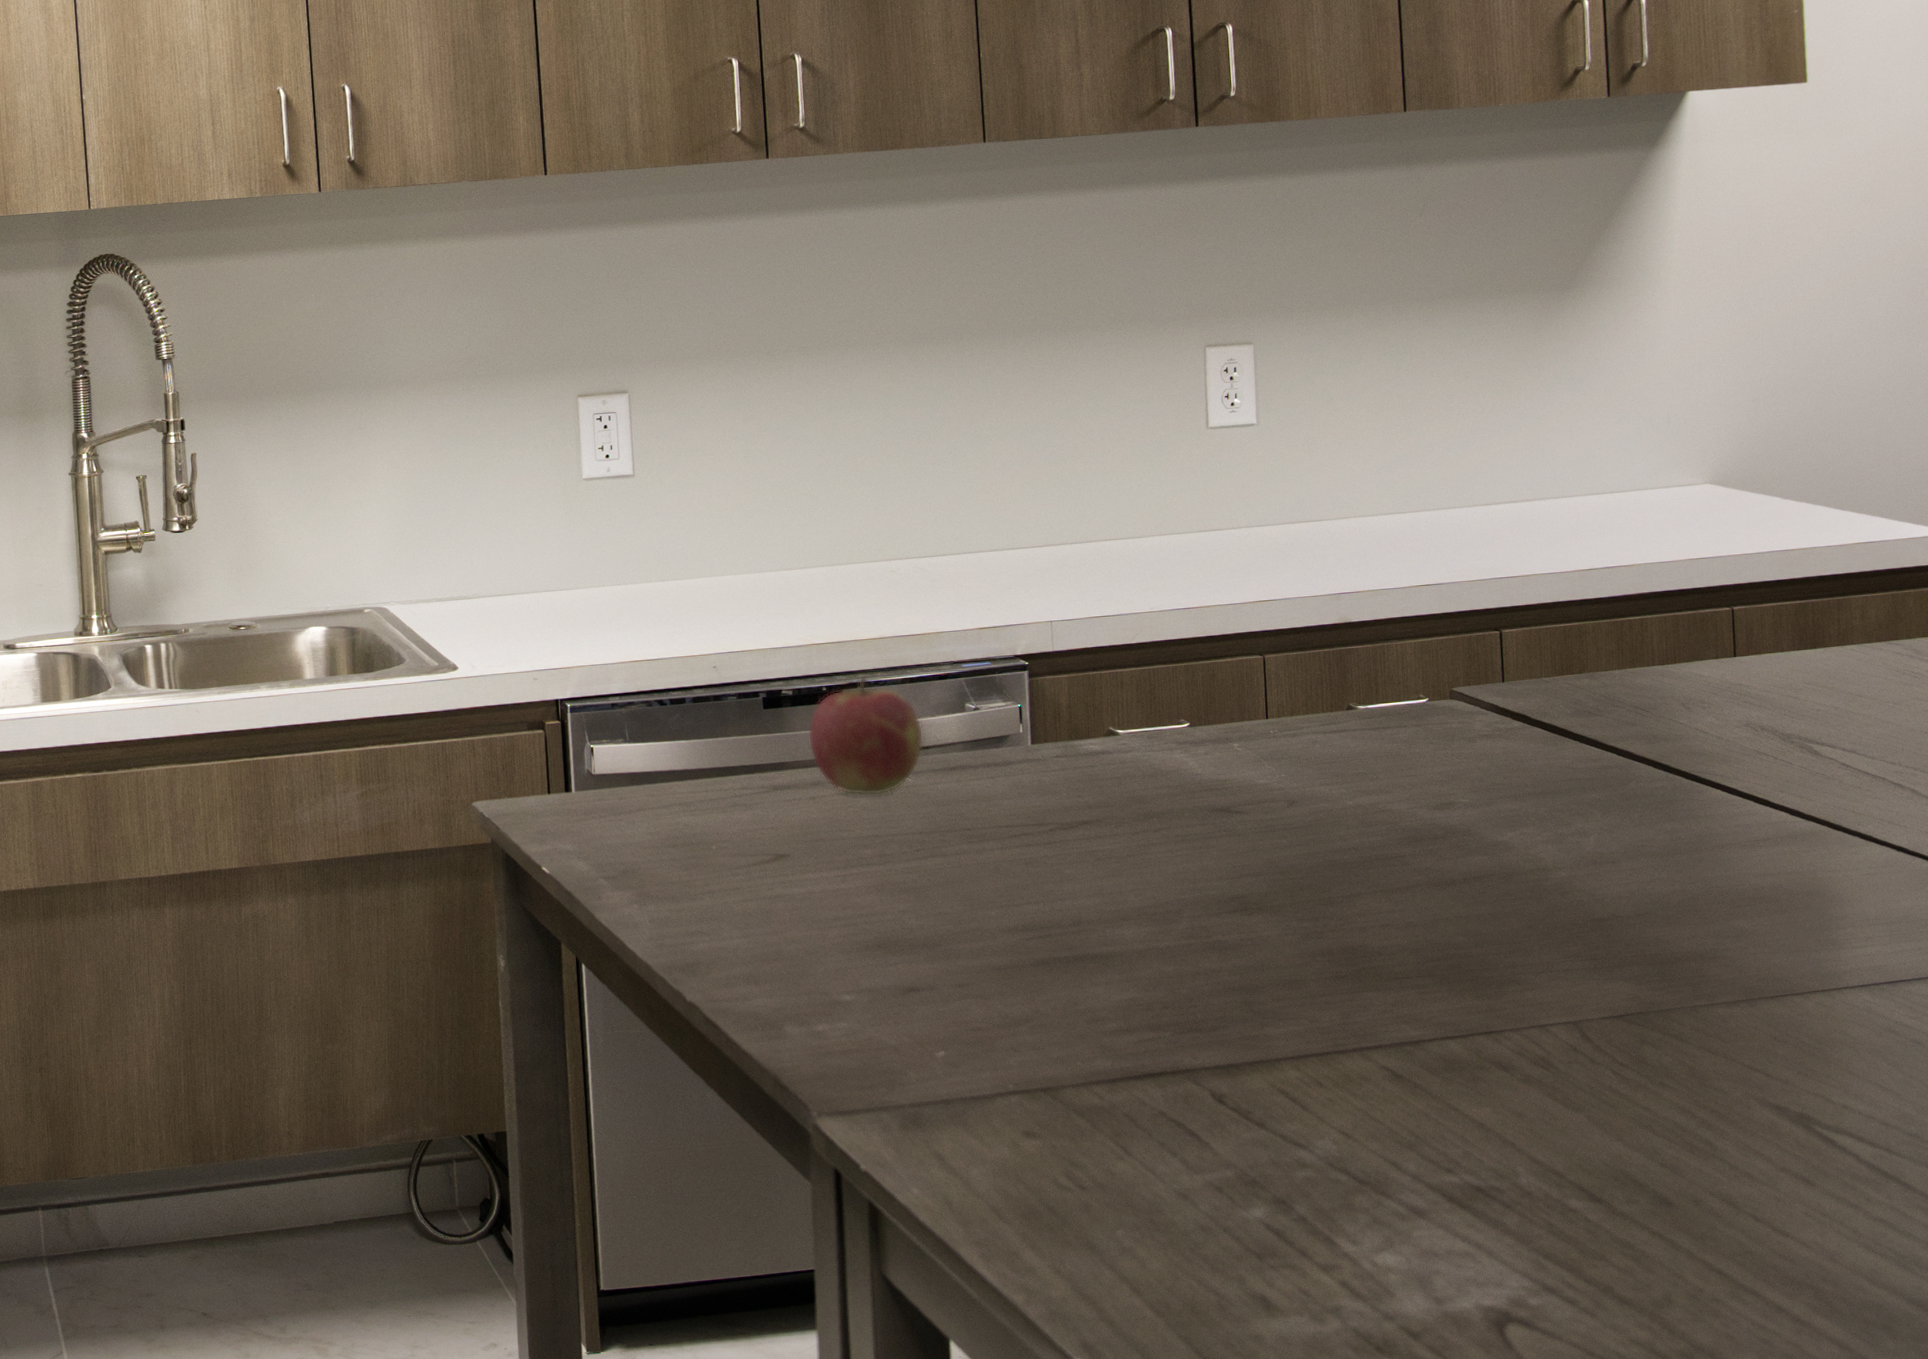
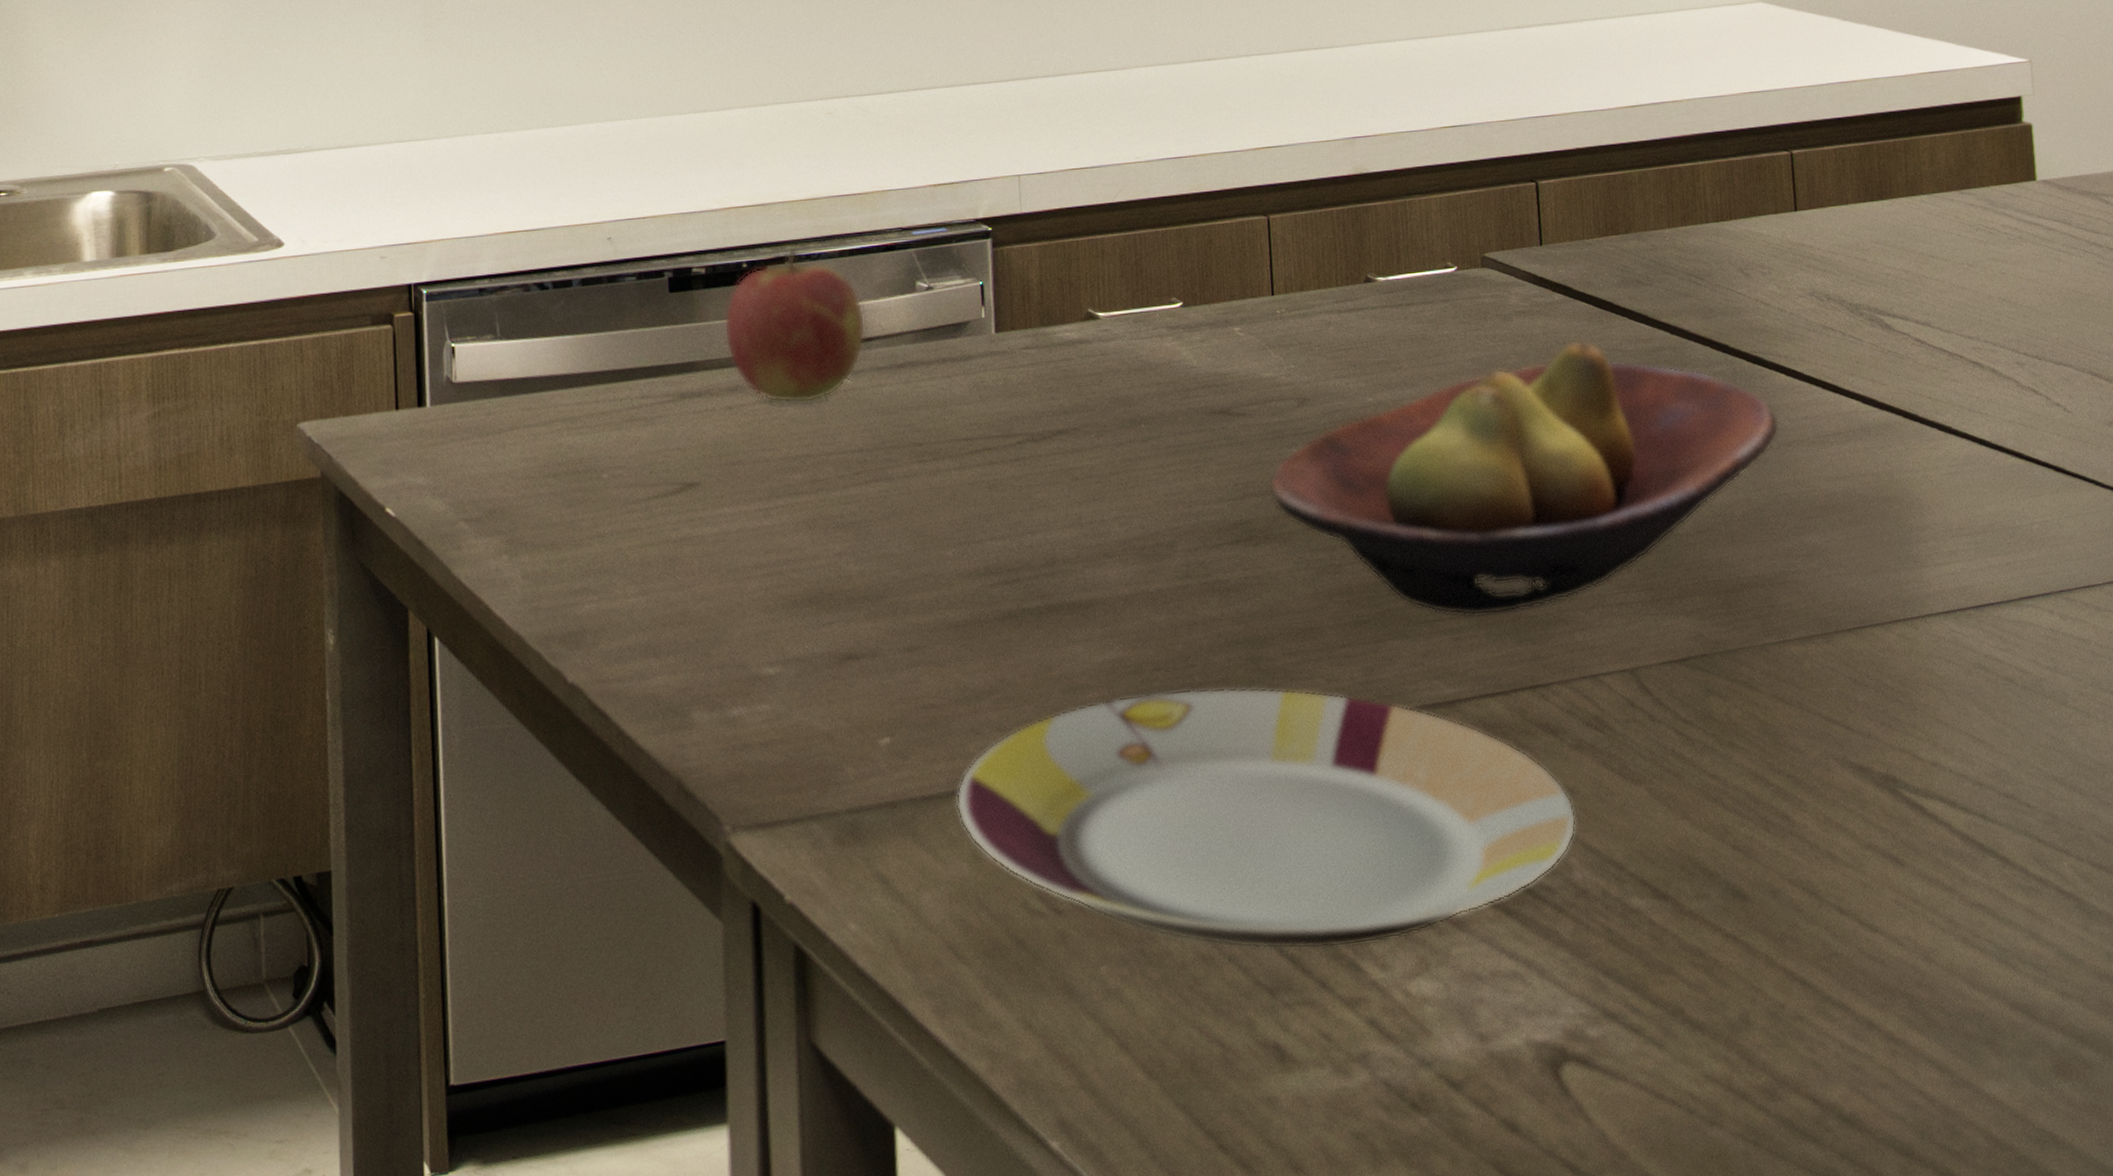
plate: none [999,1024,1523,1226] -> present [956,687,1576,950]
fruit bowl: none [1262,760,1714,976] -> present [1269,341,1779,616]

